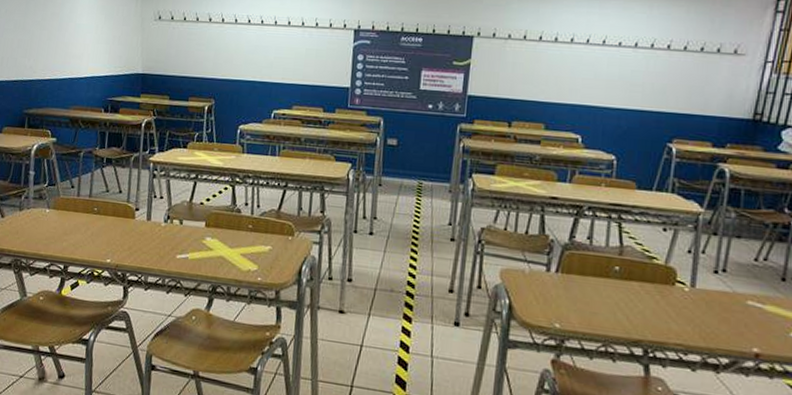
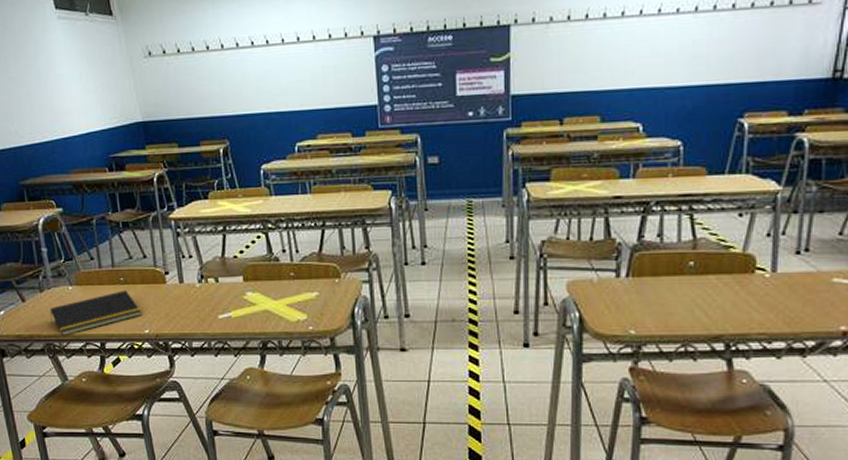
notepad: none [23,219,108,255] -> present [50,290,142,336]

